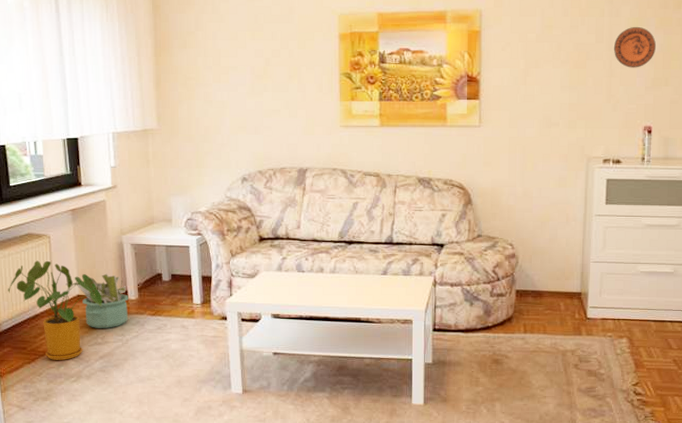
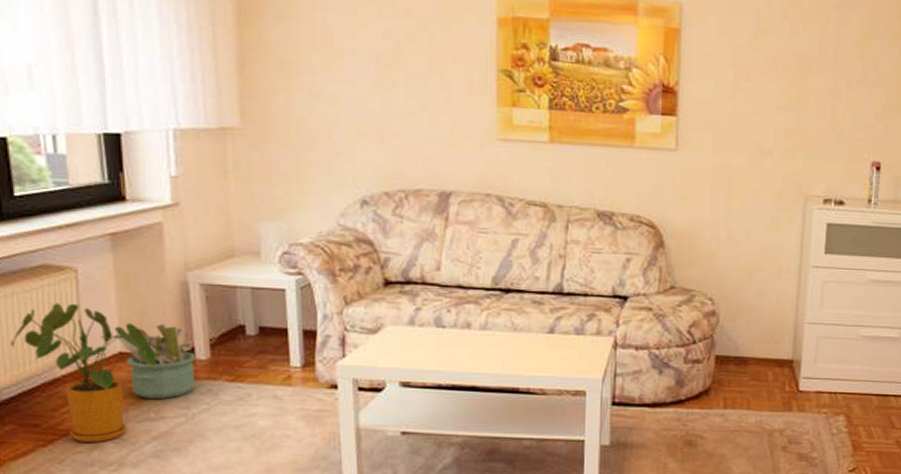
decorative plate: present [613,26,656,68] -> none [839,39,889,90]

